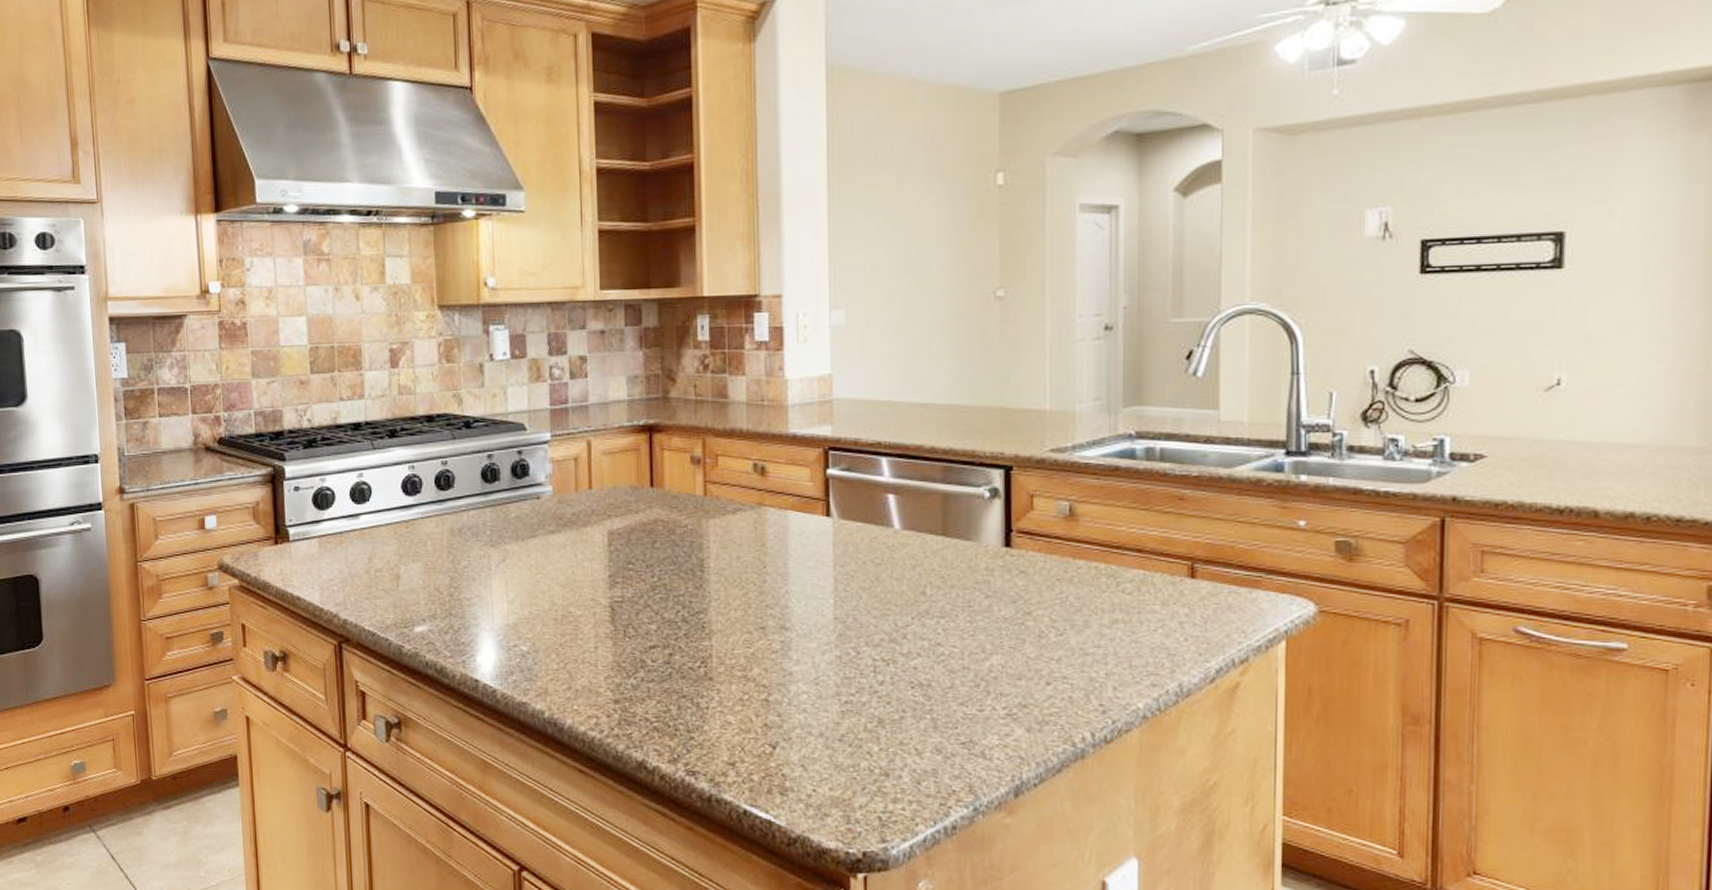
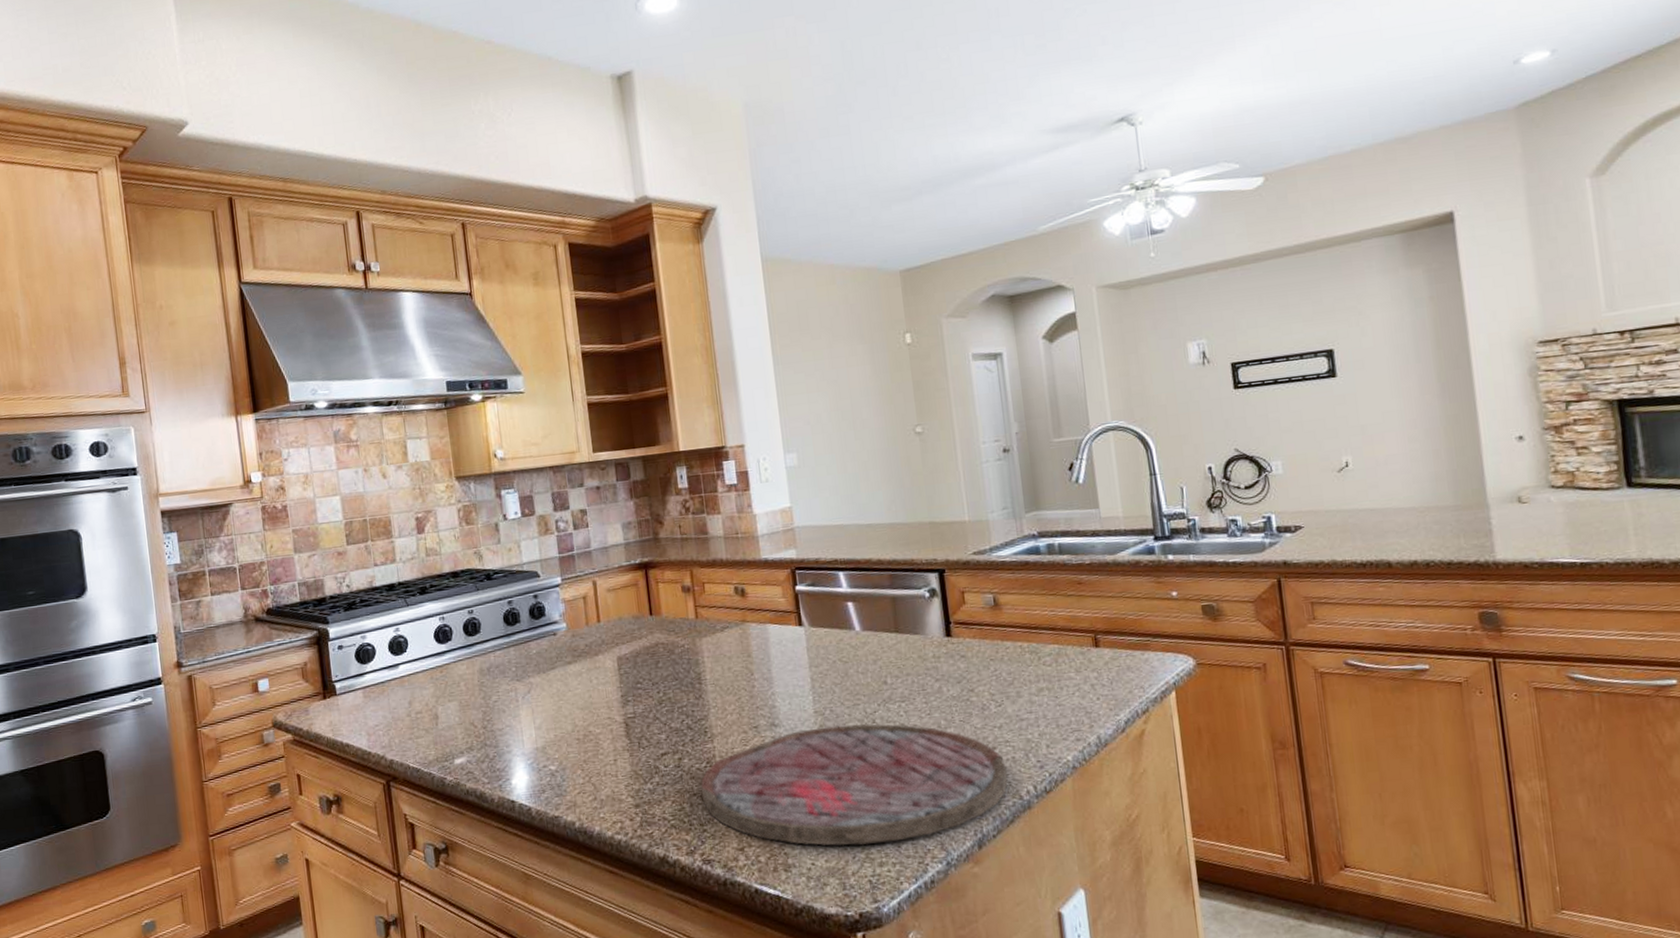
cutting board: none [693,637,1062,777] -> present [701,724,1009,846]

